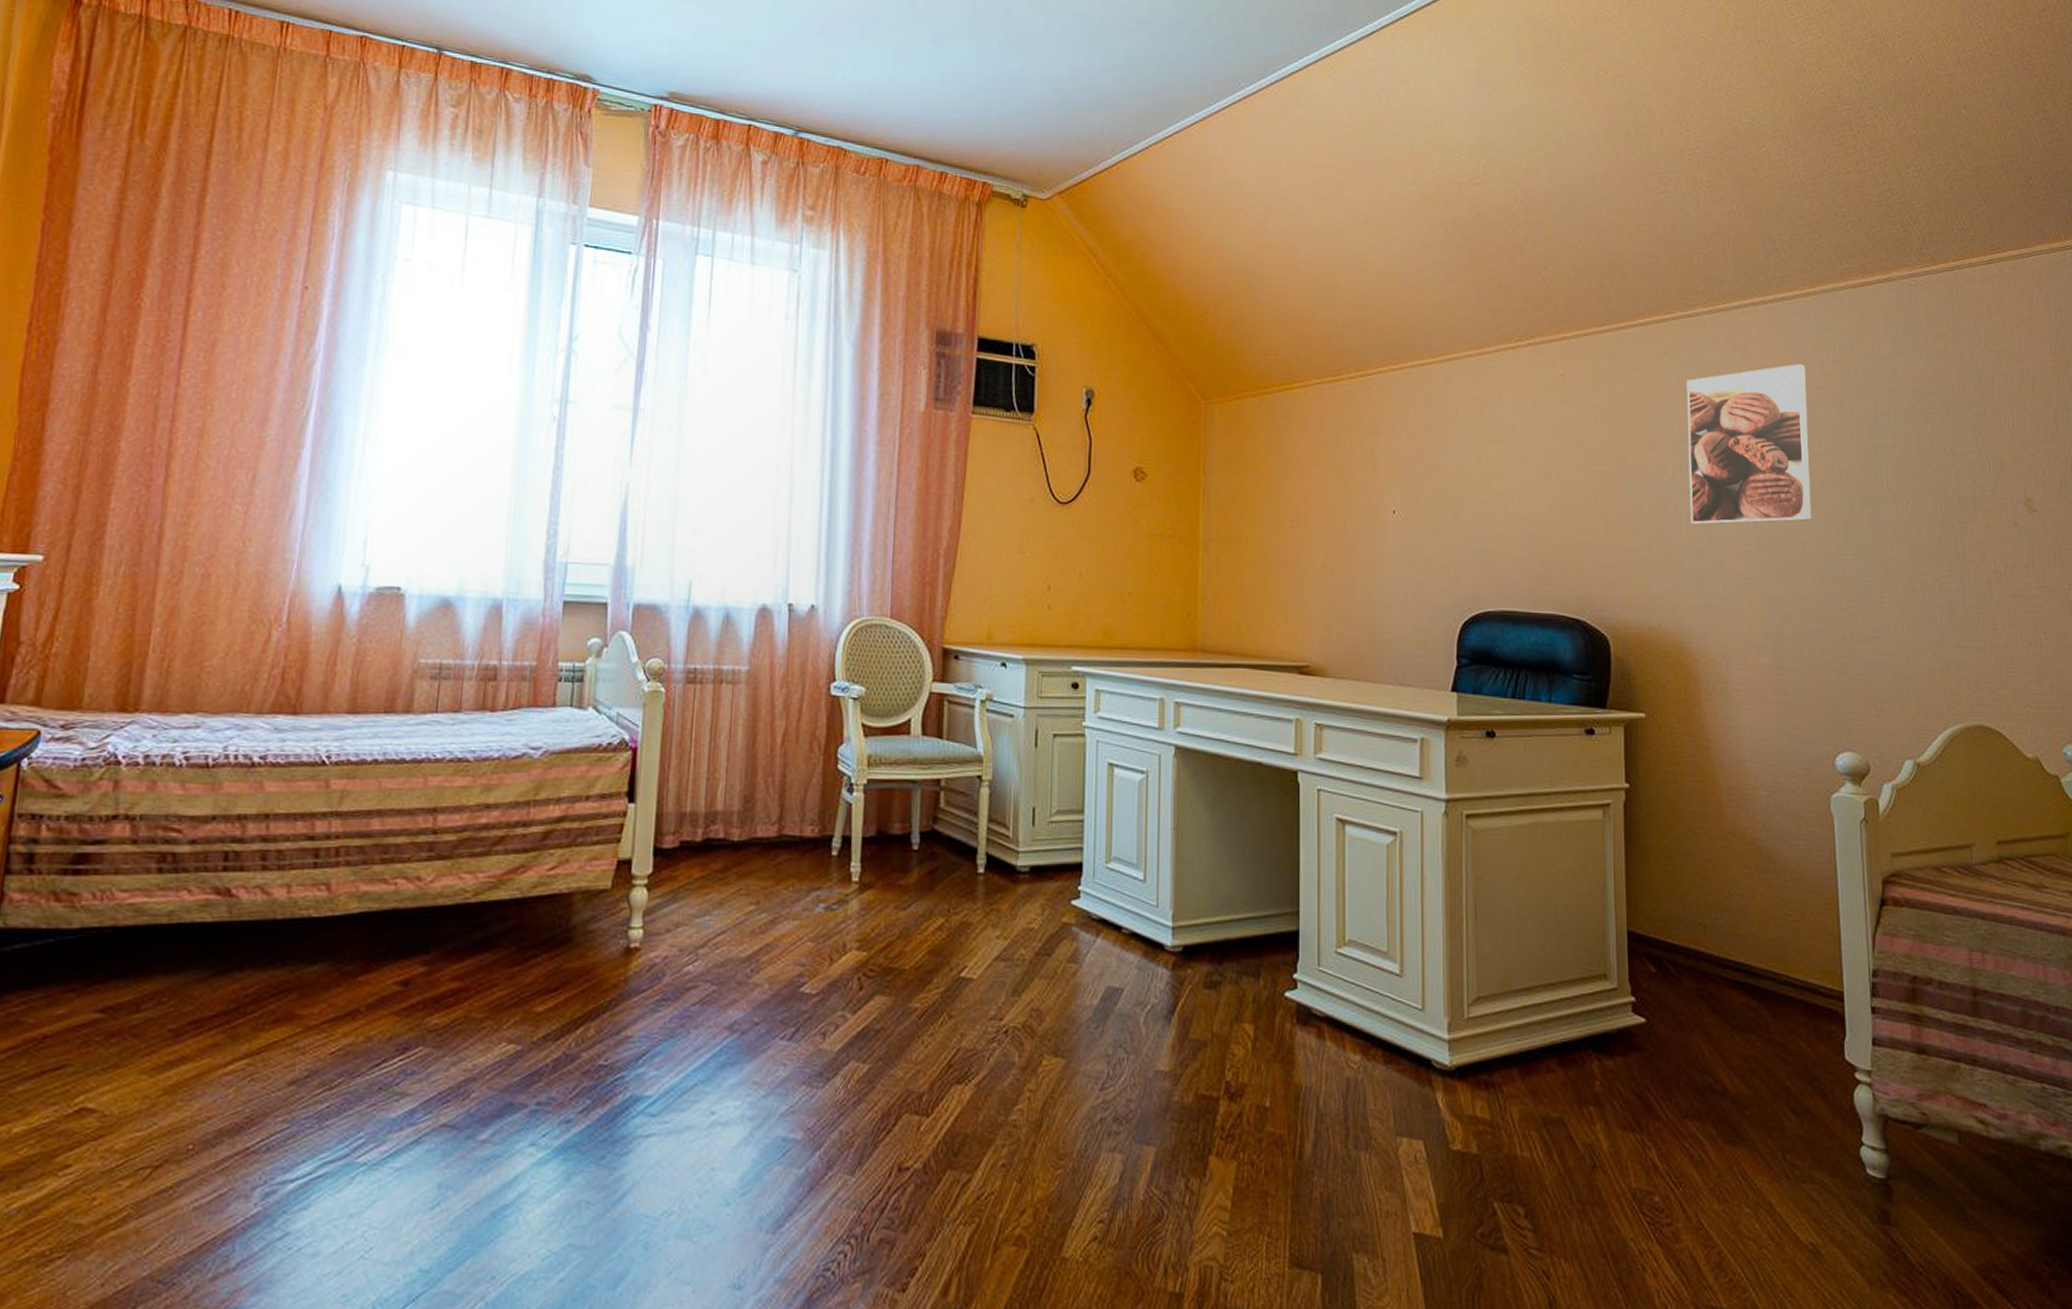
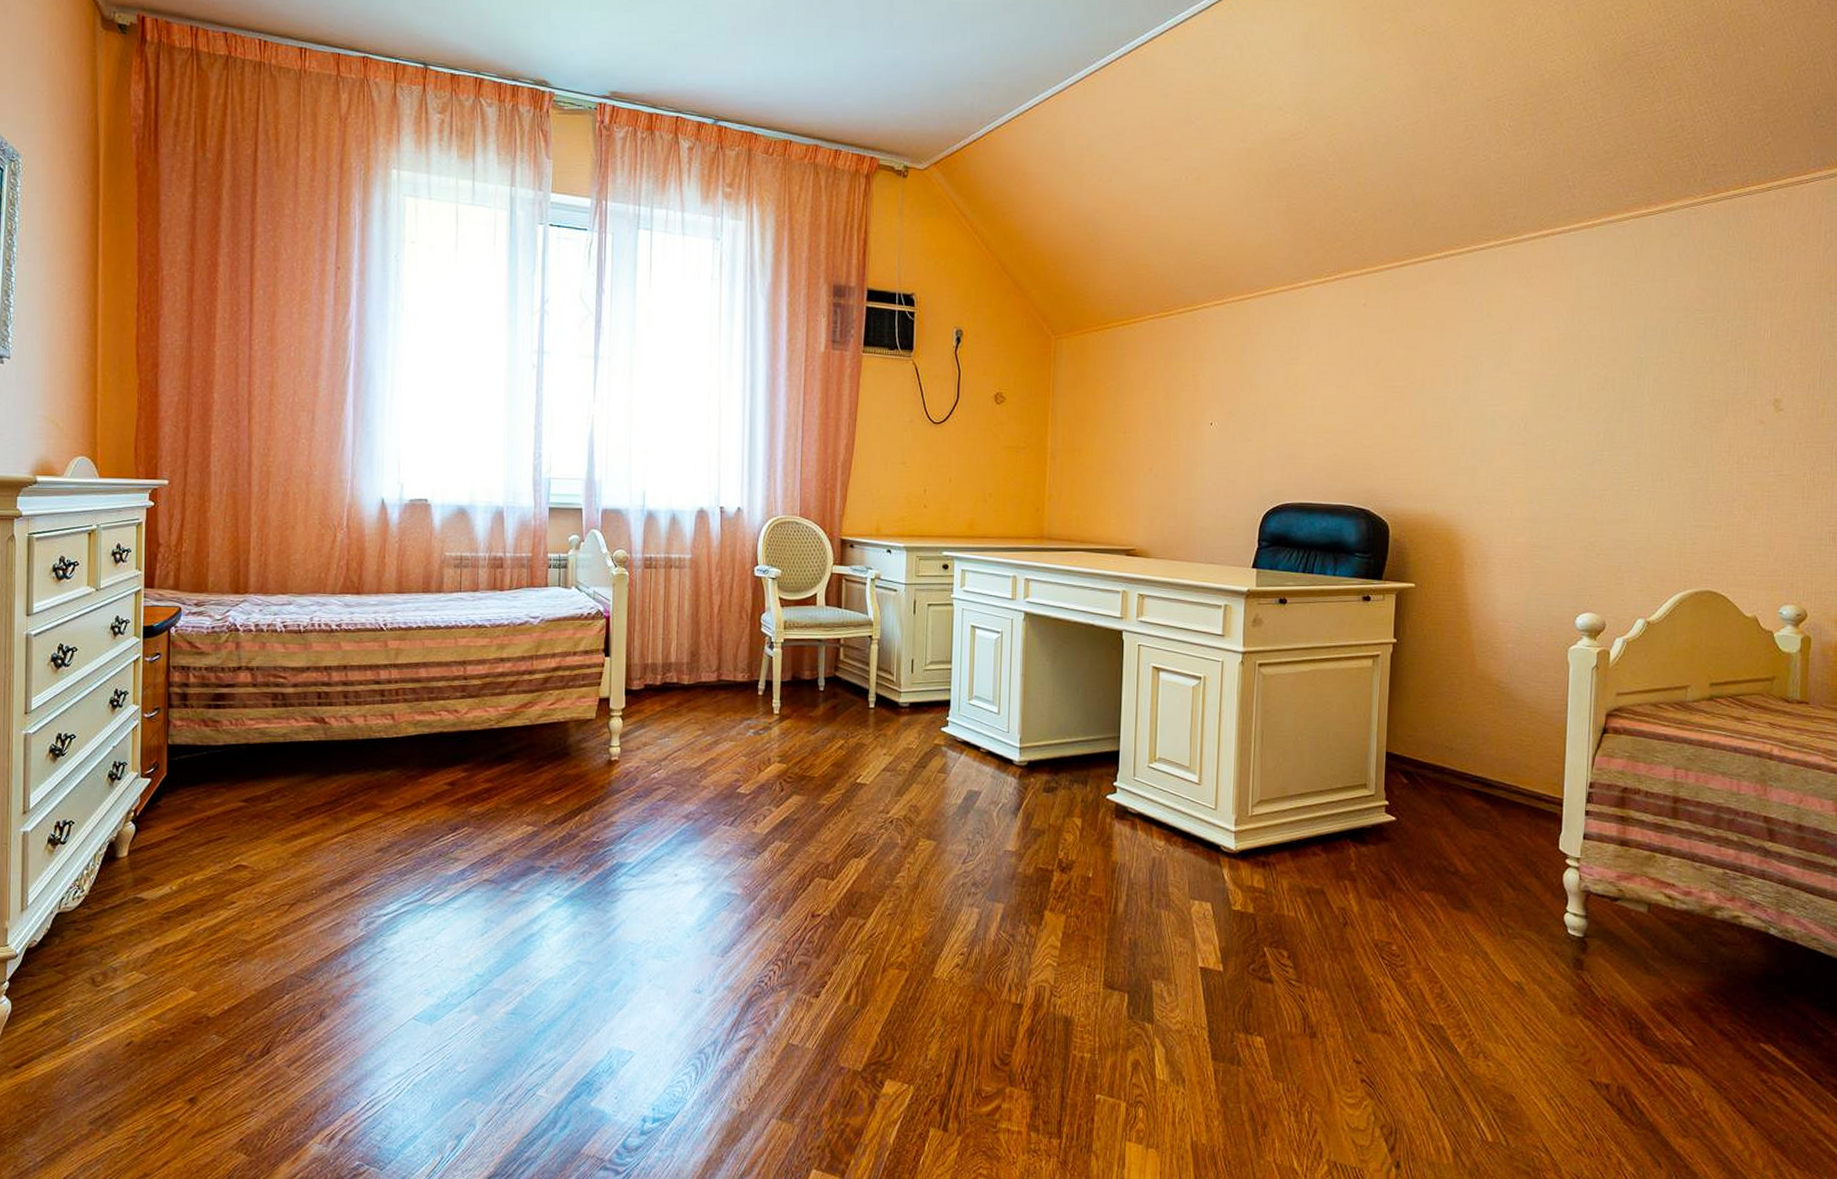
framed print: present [1686,364,1812,525] -> none [1468,288,1585,428]

